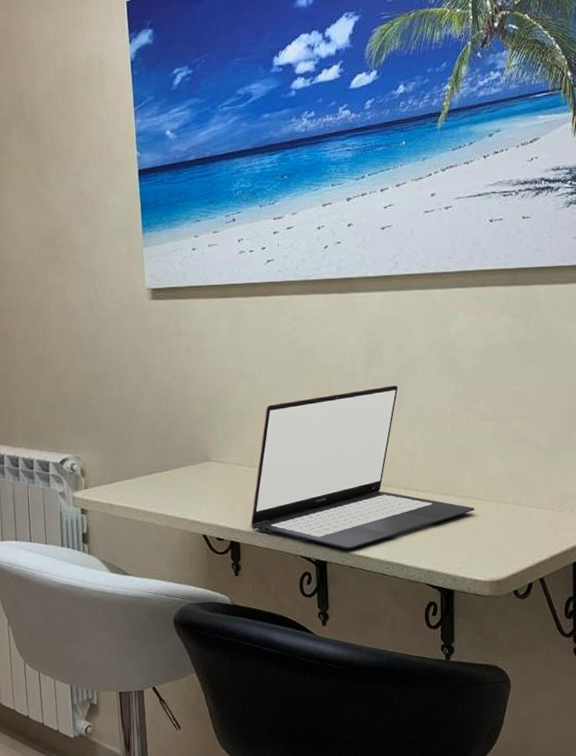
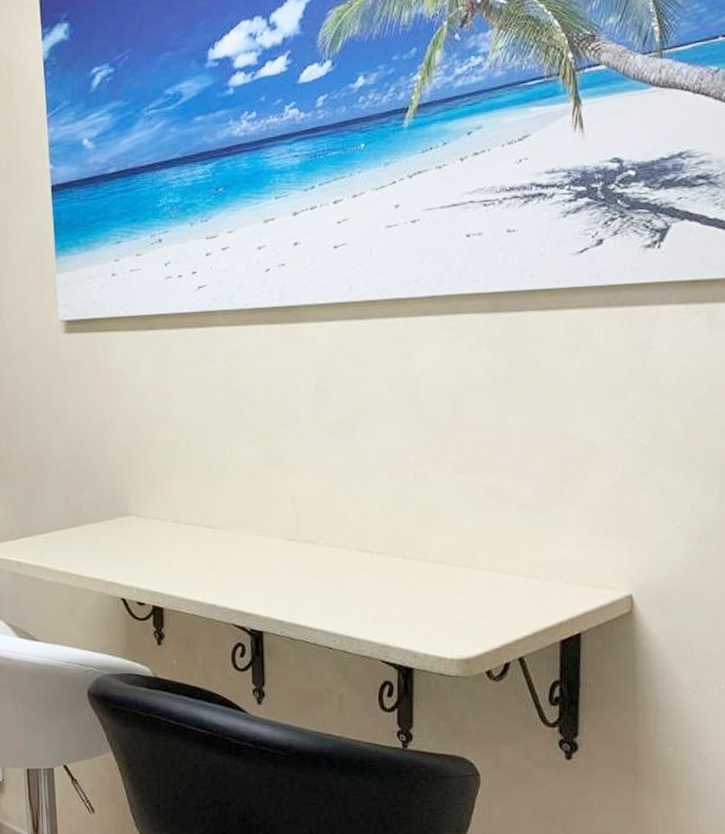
laptop: present [250,385,475,550] -> none [176,430,442,619]

